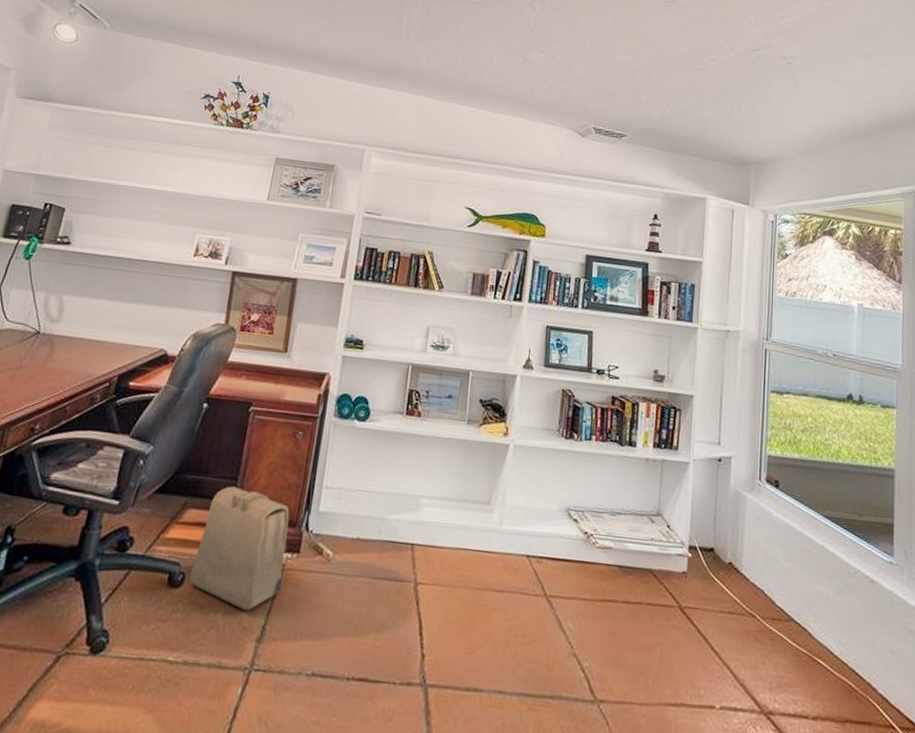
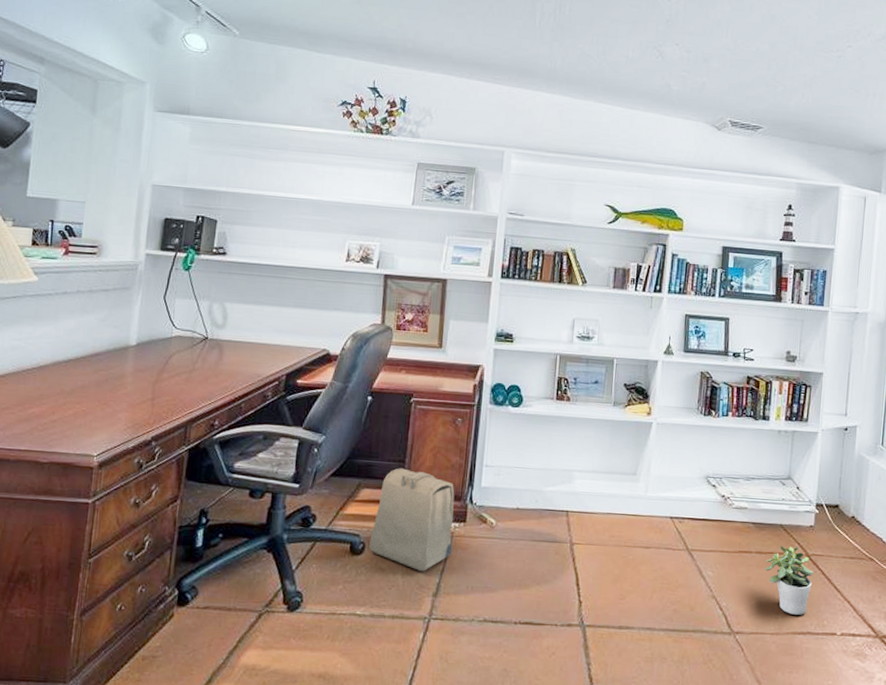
potted plant: none [633,594,688,682] -> present [765,545,814,615]

